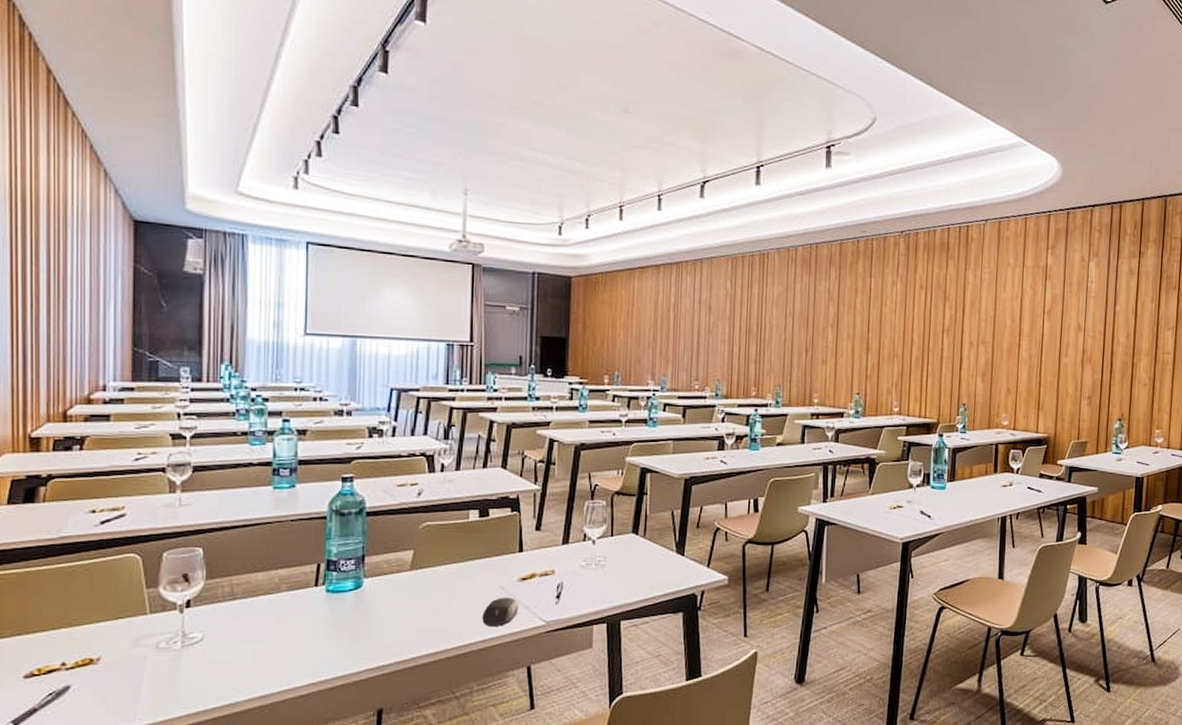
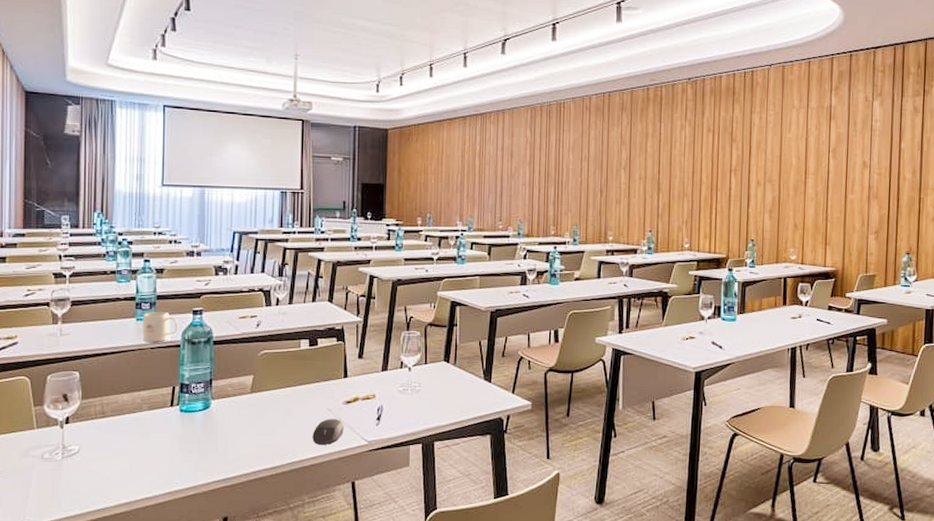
mug: none [280,478,324,514] -> present [142,311,178,343]

